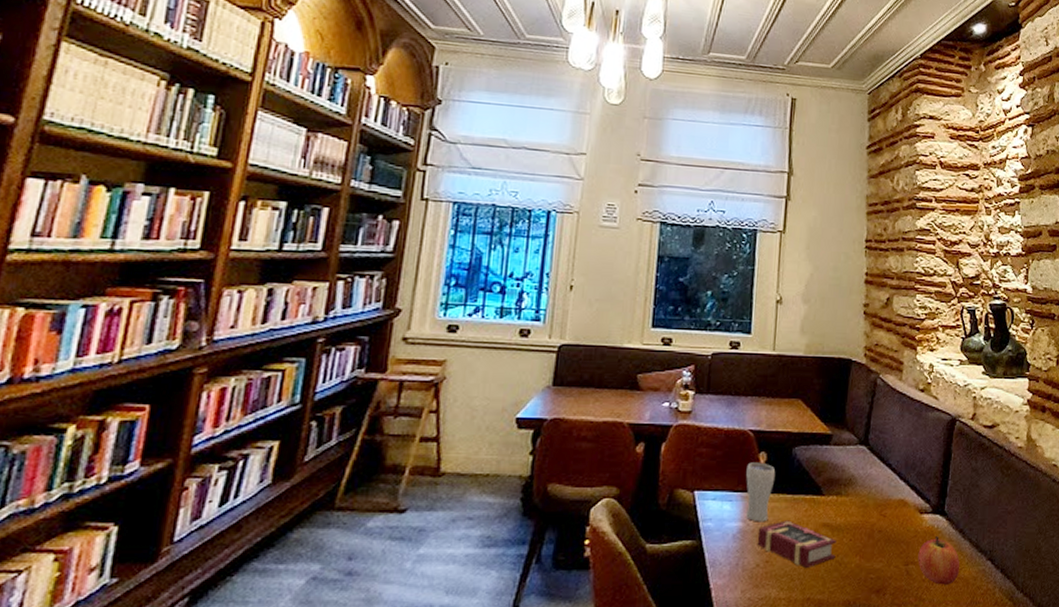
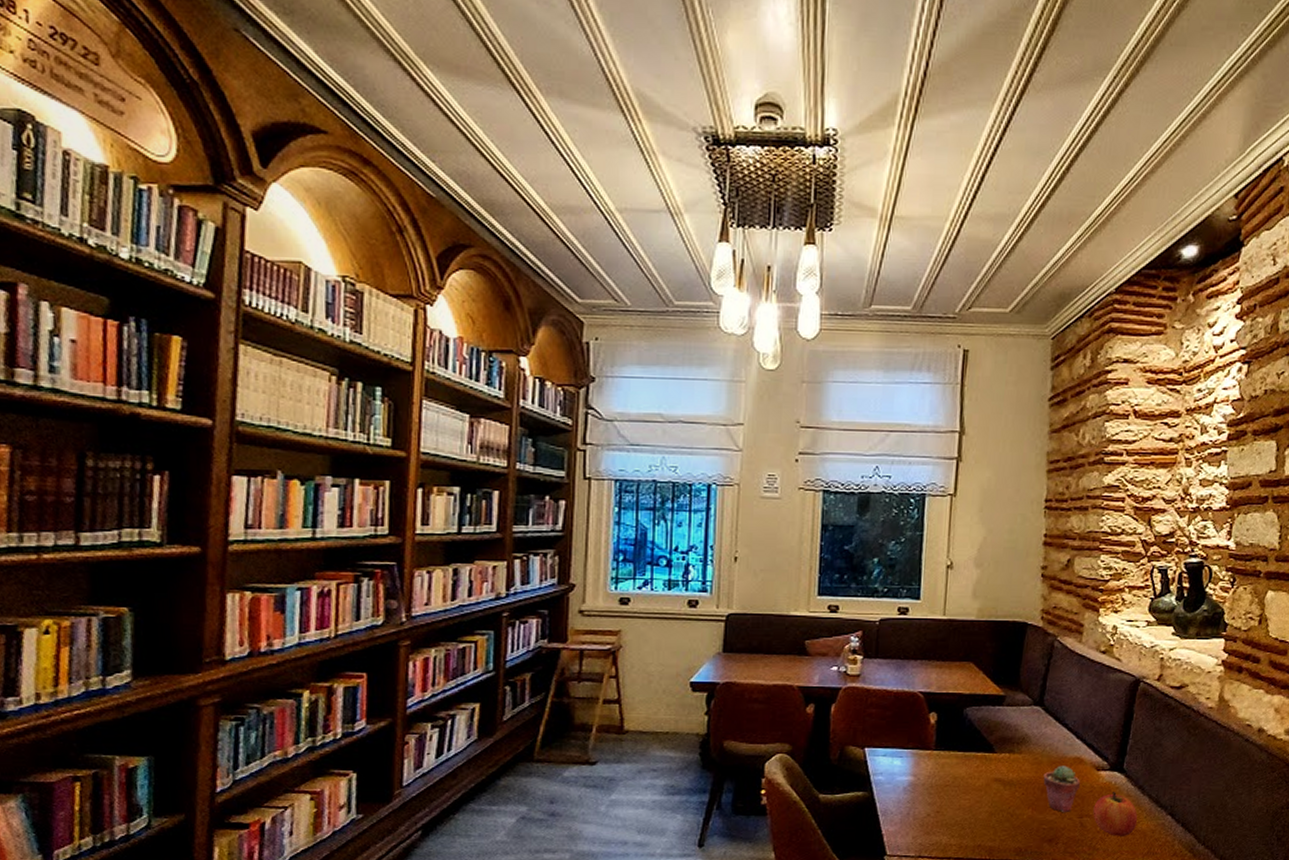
drinking glass: present [746,462,776,522] -> none [916,722,947,777]
book: present [757,520,837,568] -> none [927,775,1009,818]
potted succulent: none [869,508,906,561] -> present [1043,765,1081,813]

